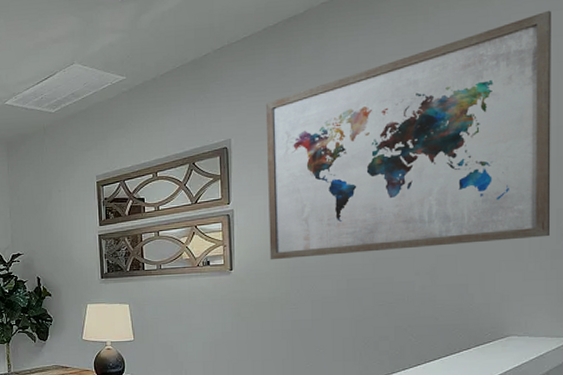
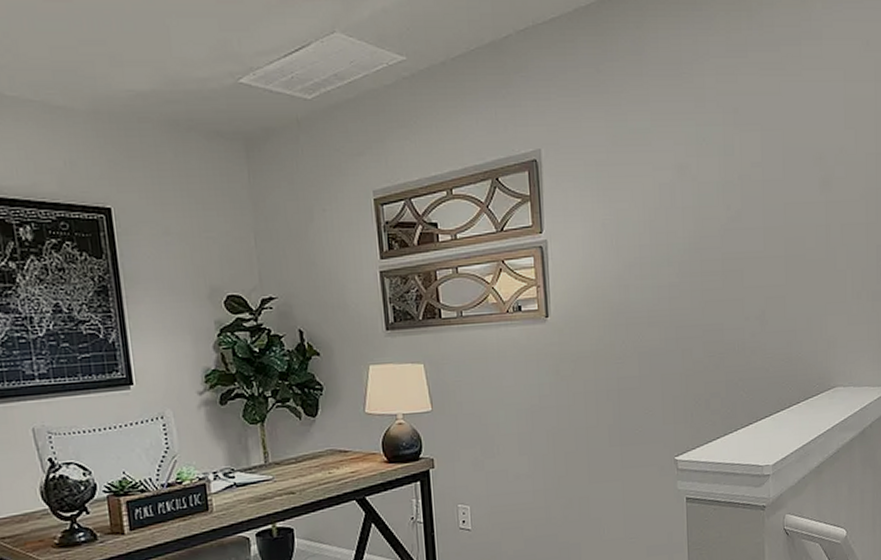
wall art: present [265,10,551,260] -> none [579,20,871,304]

